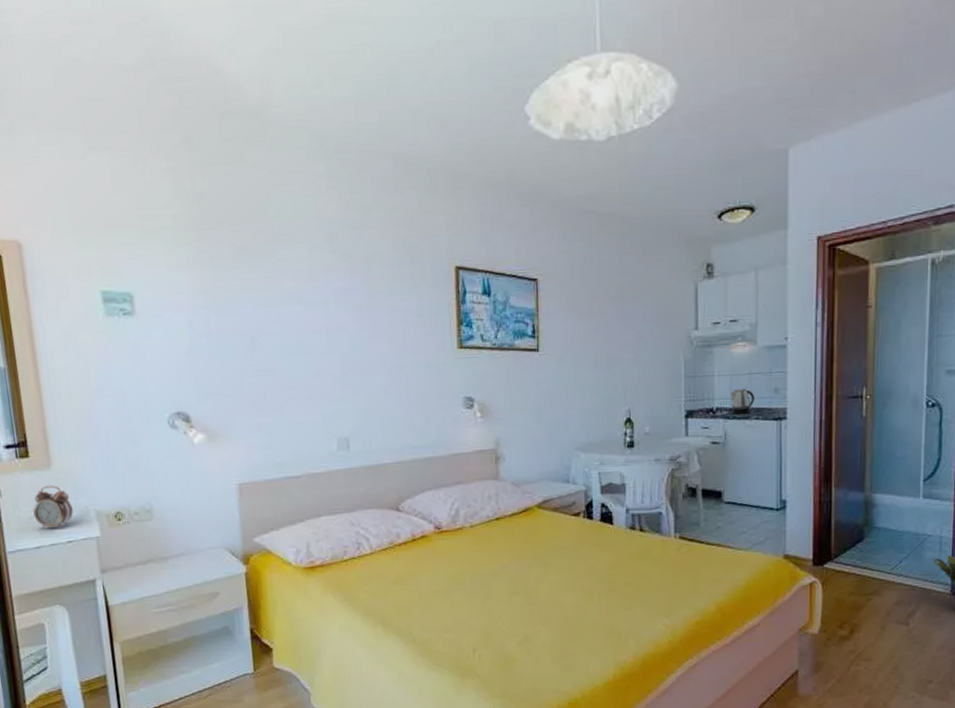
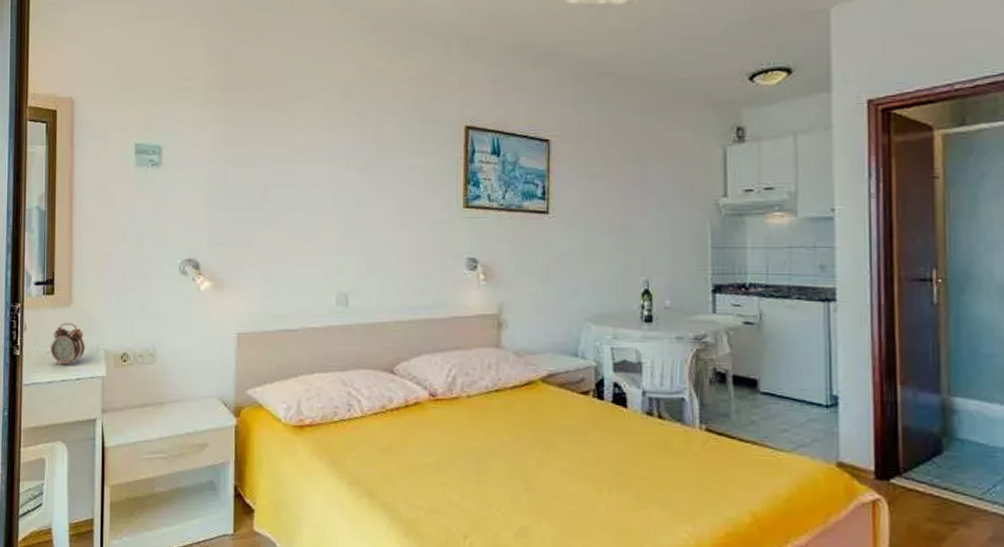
kettle: present [730,388,755,414] -> none [765,263,797,292]

